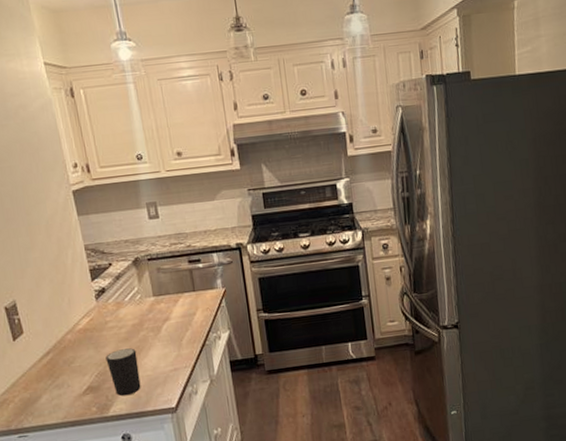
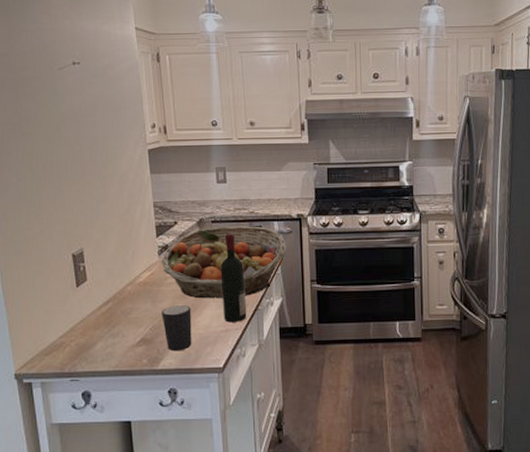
fruit basket: none [99,259,229,340] -> present [160,226,286,299]
wine bottle: none [161,269,195,361] -> present [220,233,247,323]

